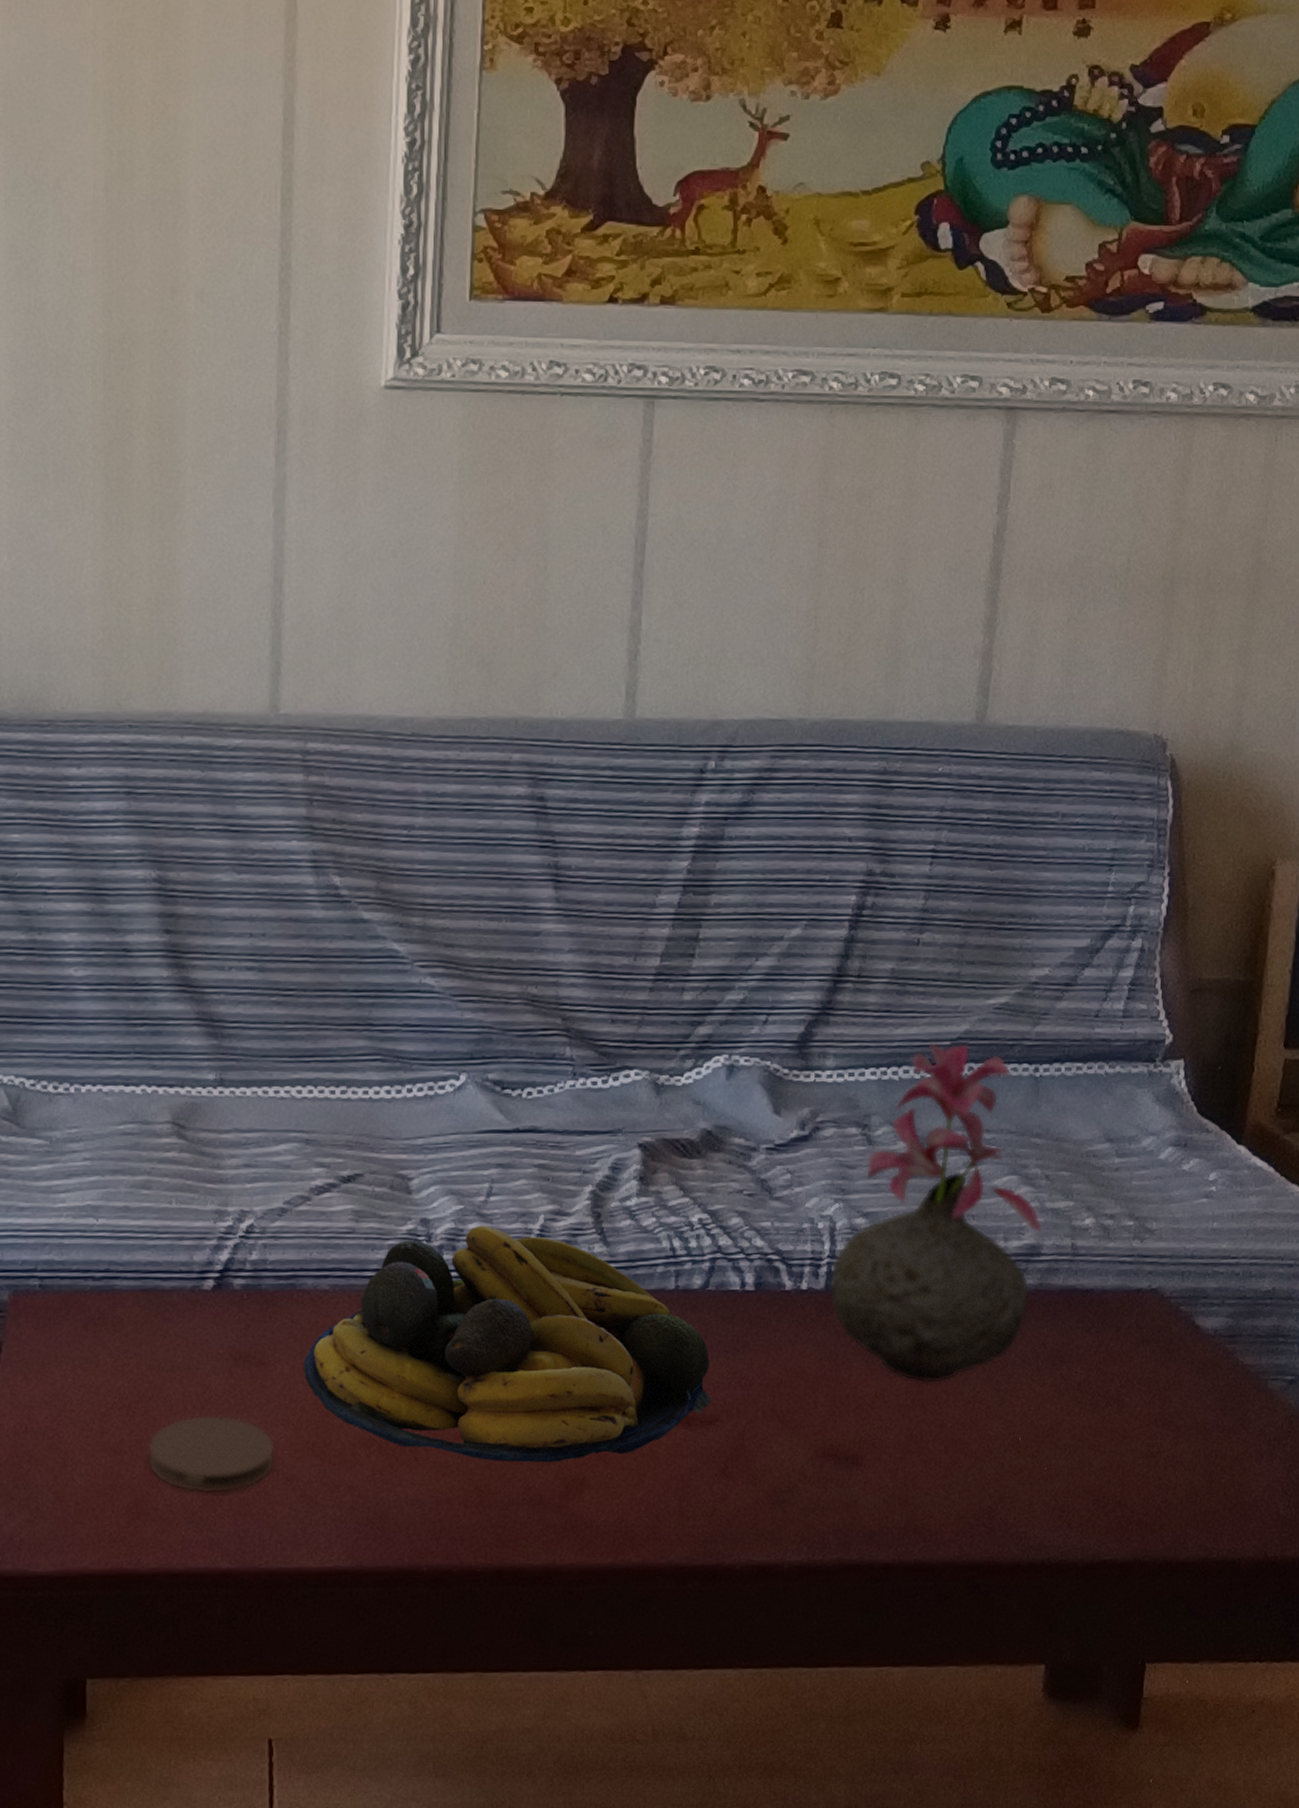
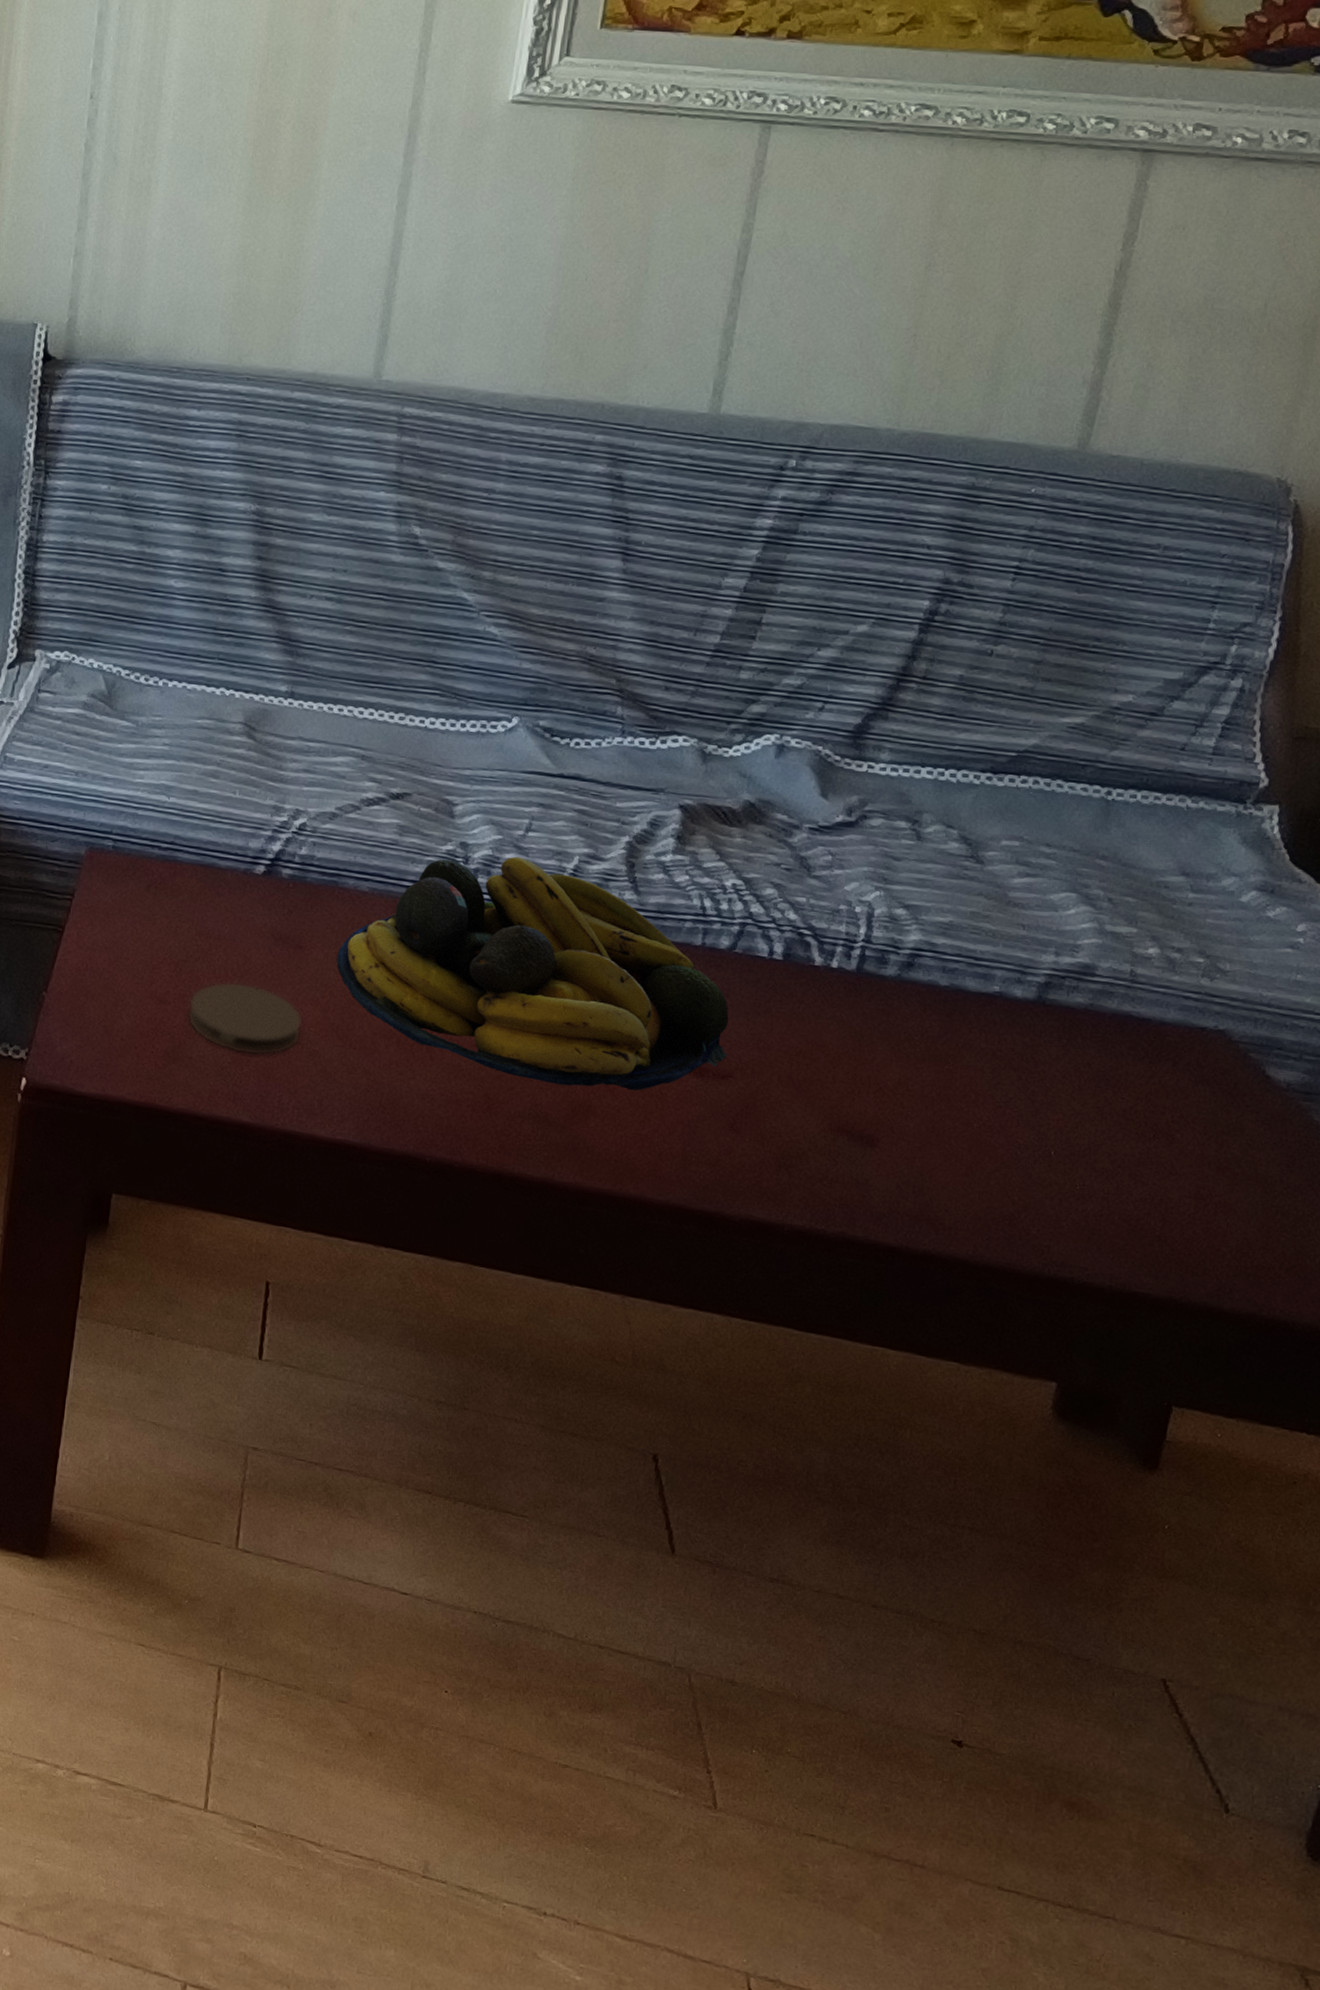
vase: present [829,1043,1043,1384] -> none [860,752,1100,1083]

